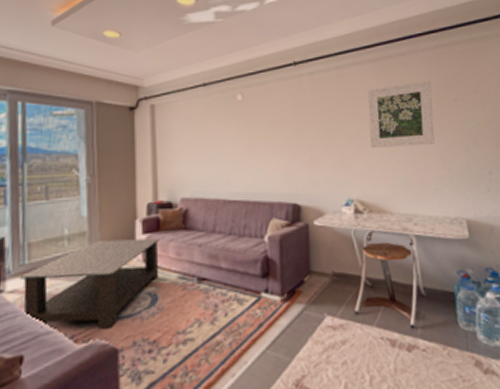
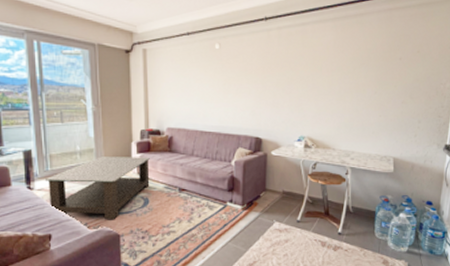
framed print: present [368,80,435,148] -> none [324,40,382,96]

